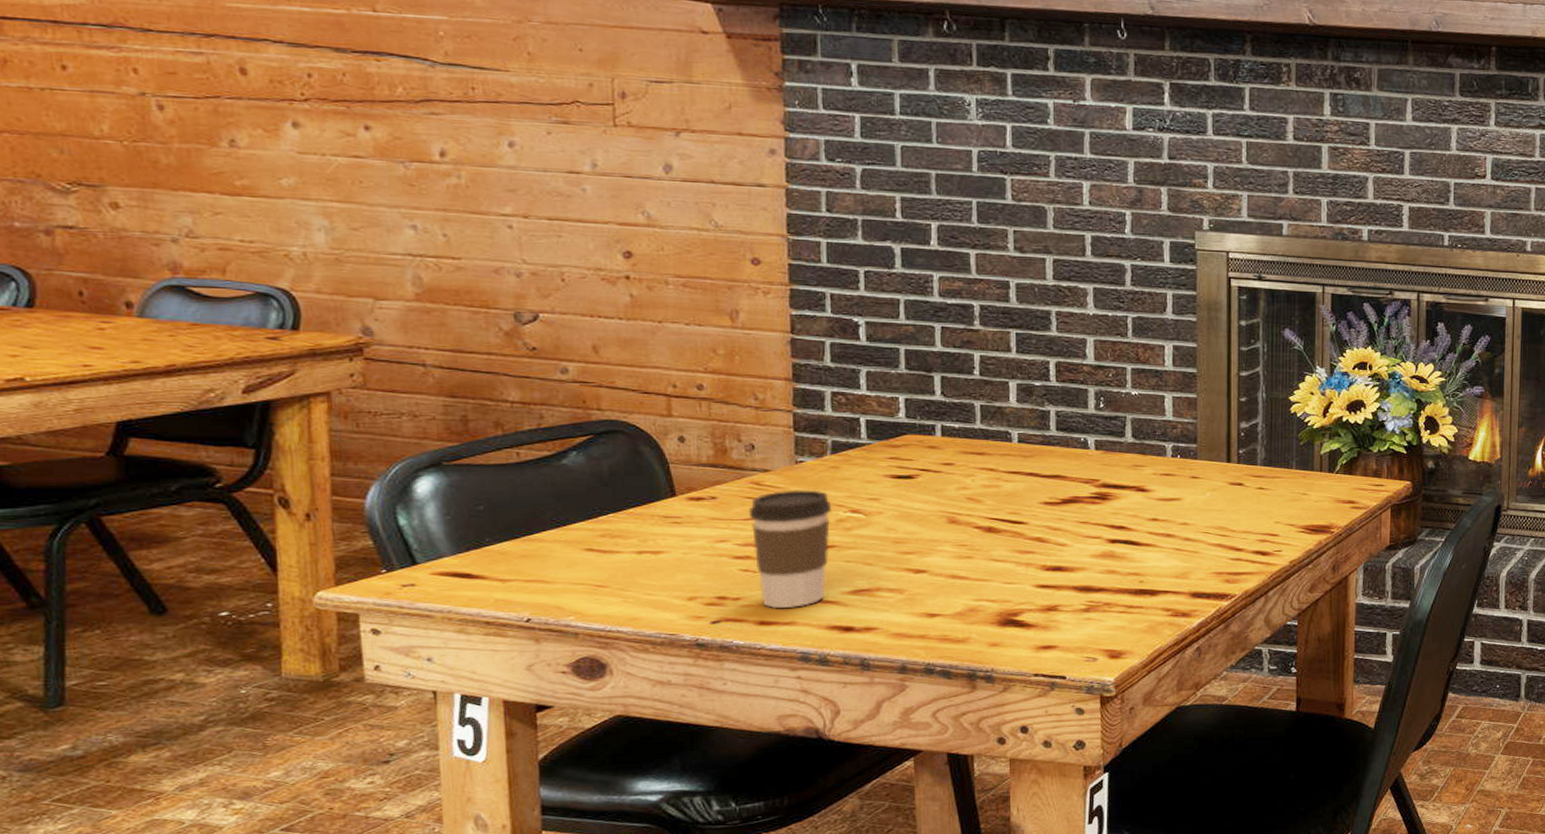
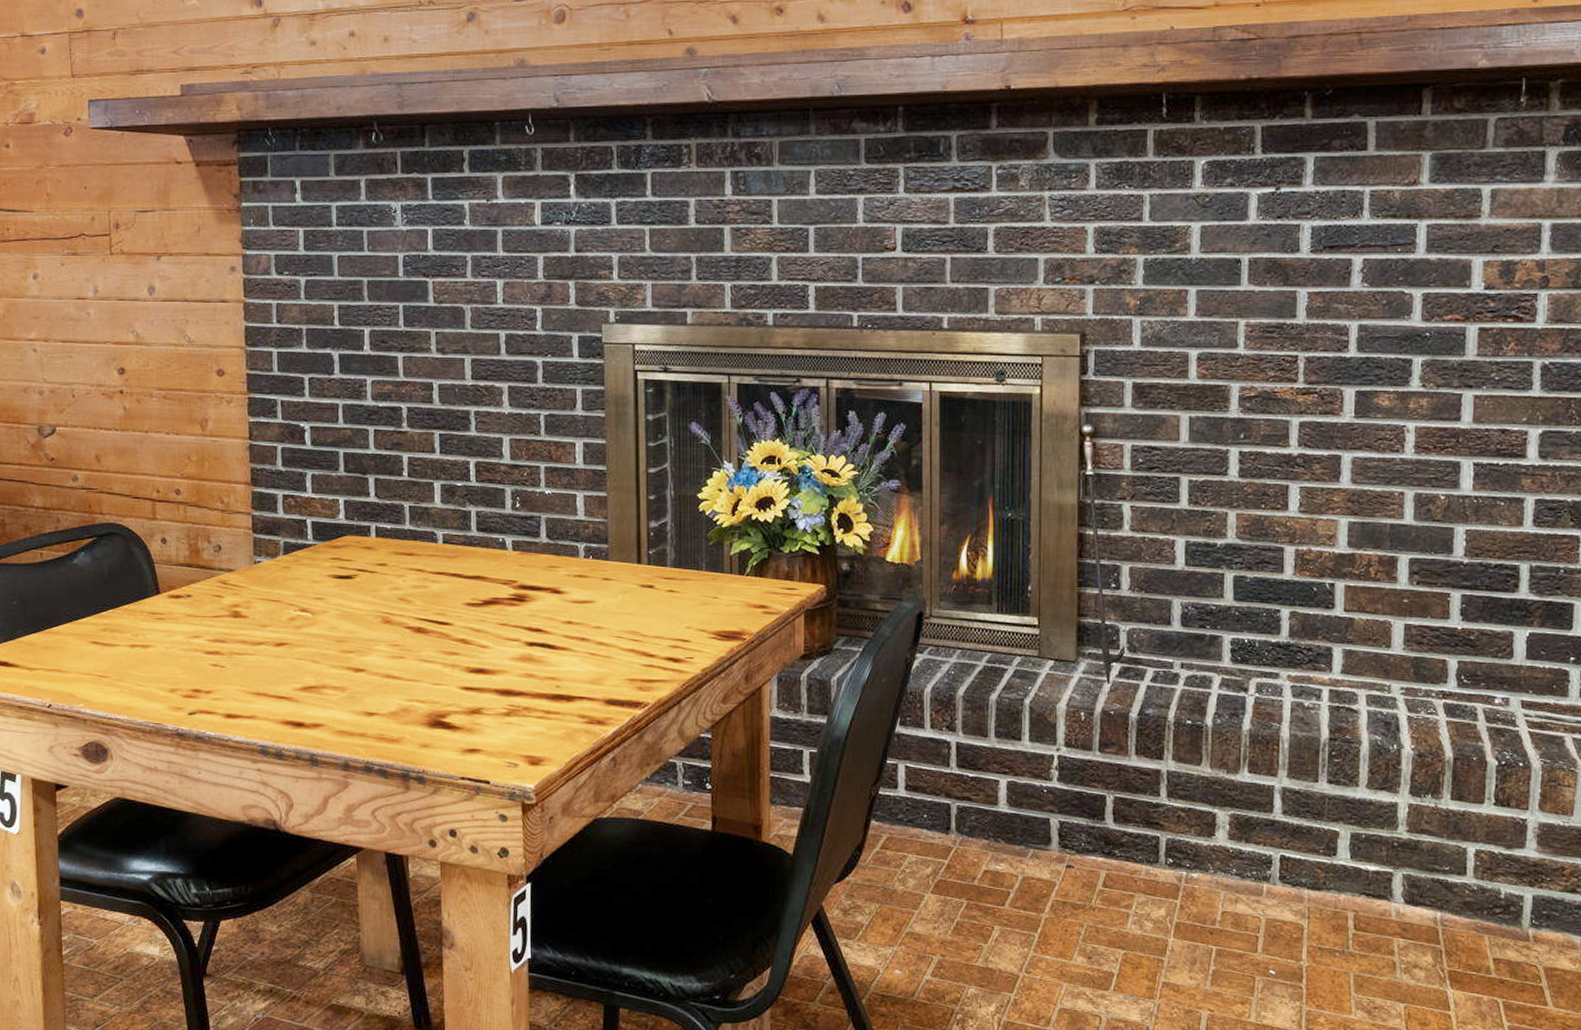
coffee cup: present [748,490,832,609] -> none [217,589,285,703]

